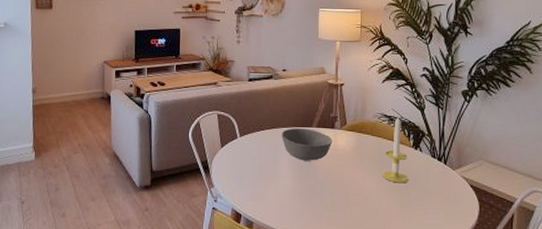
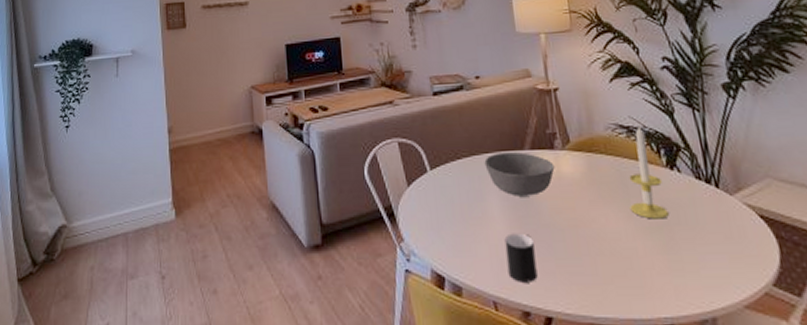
cup: none [288,186,310,222] -> present [504,233,538,282]

